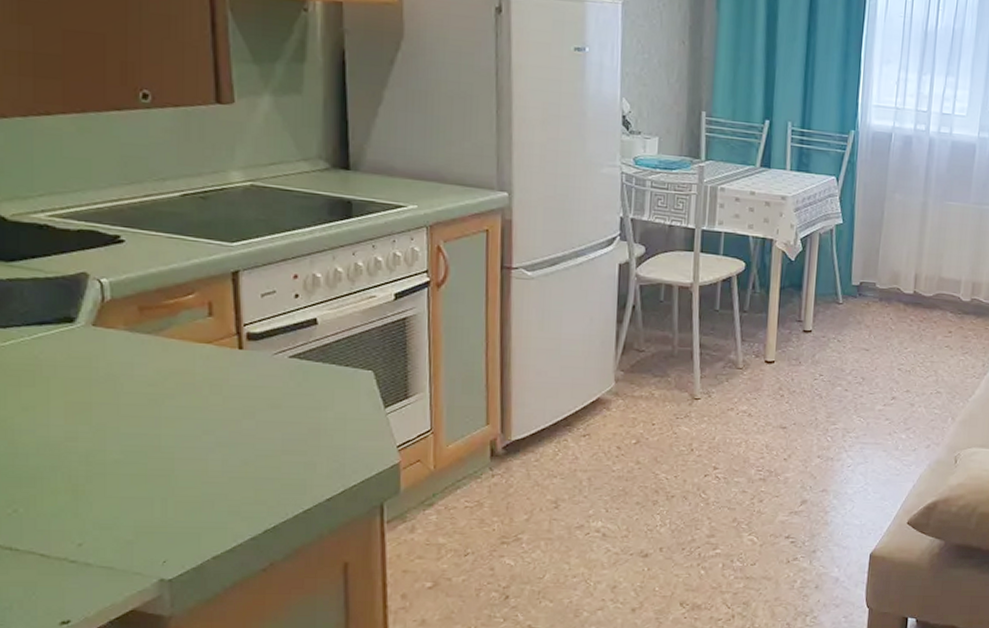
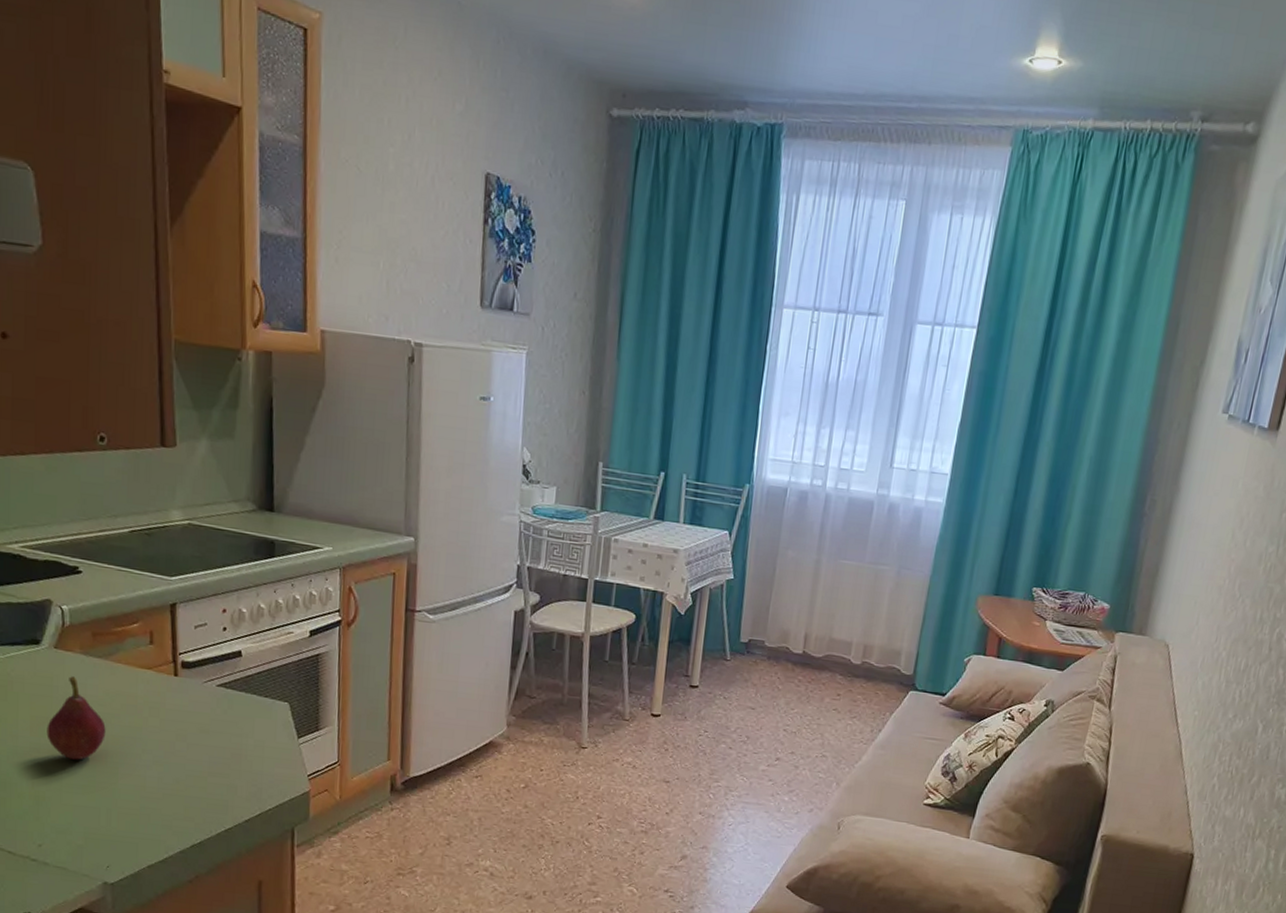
fruit: none [85,355,158,447] -> present [46,676,106,760]

